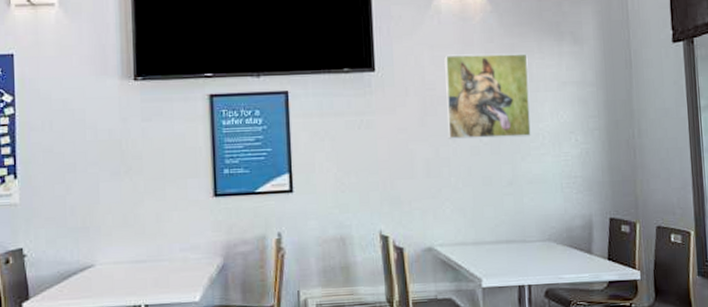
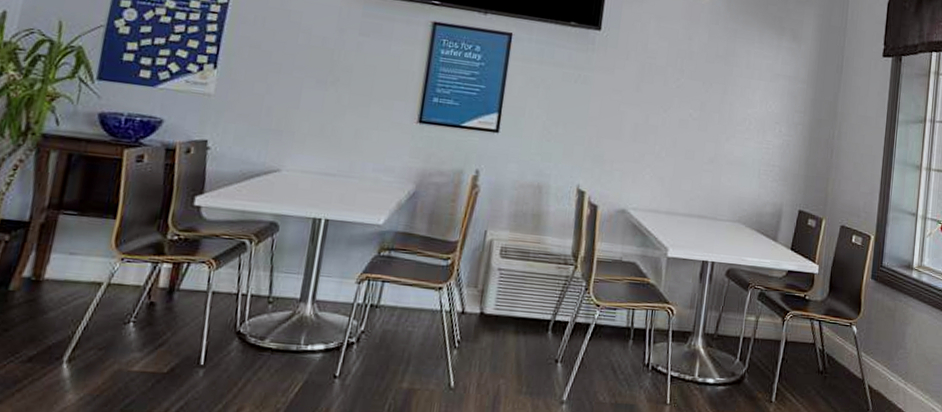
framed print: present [444,54,531,139] -> none [659,28,748,120]

